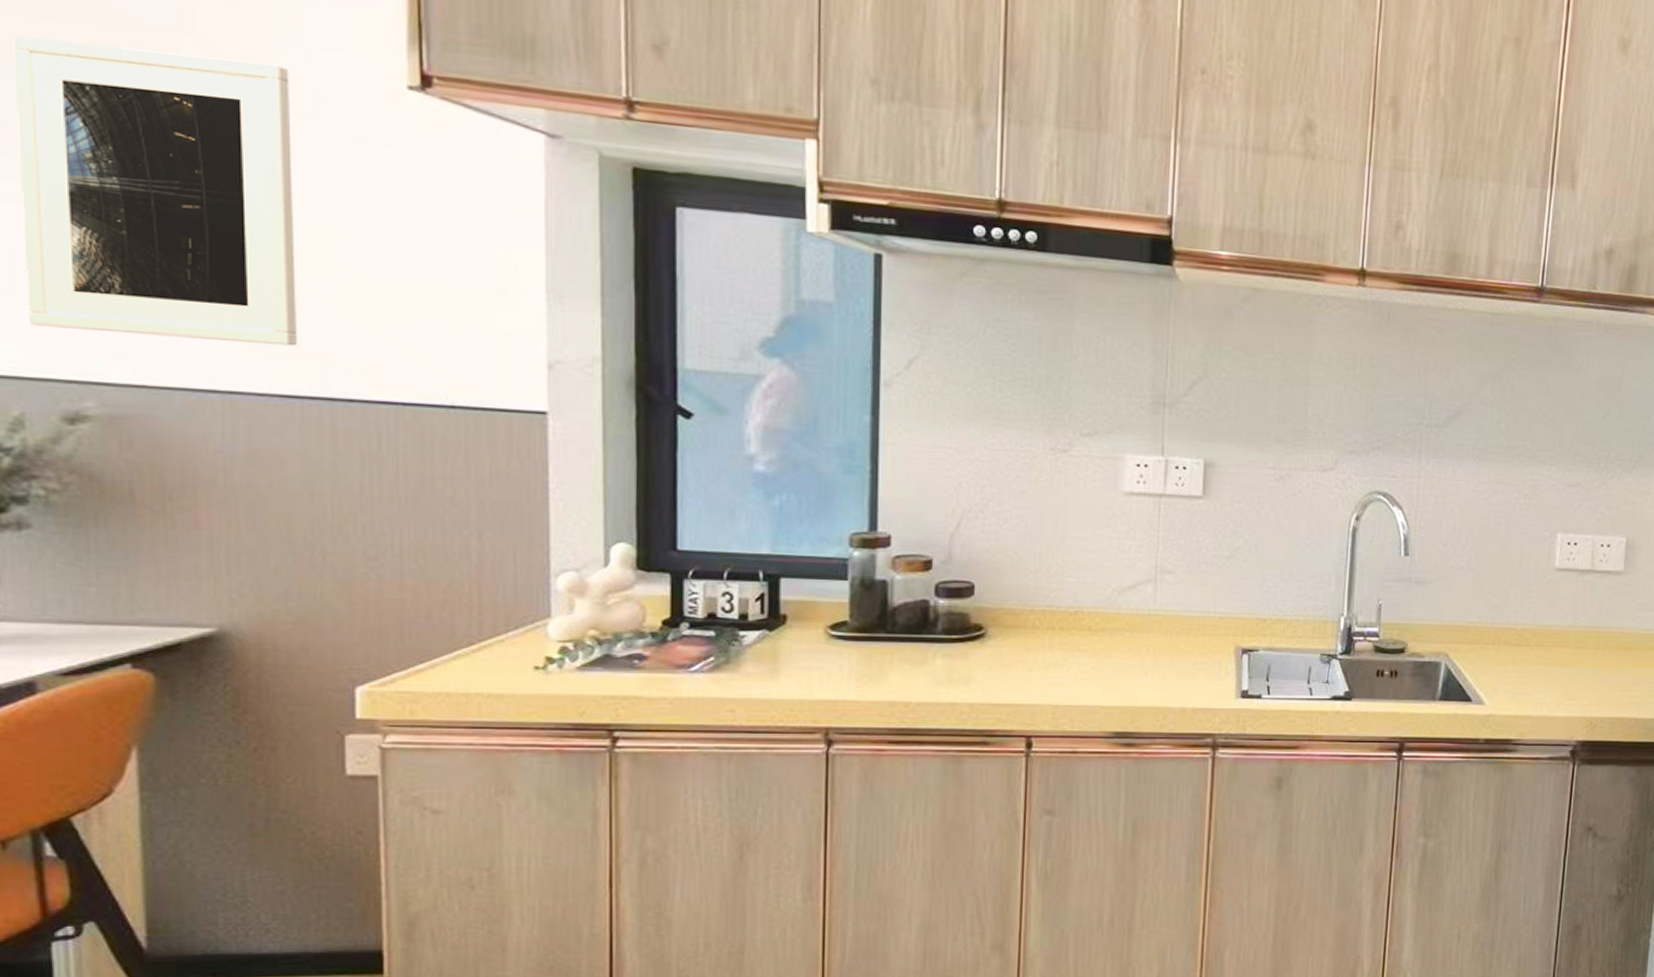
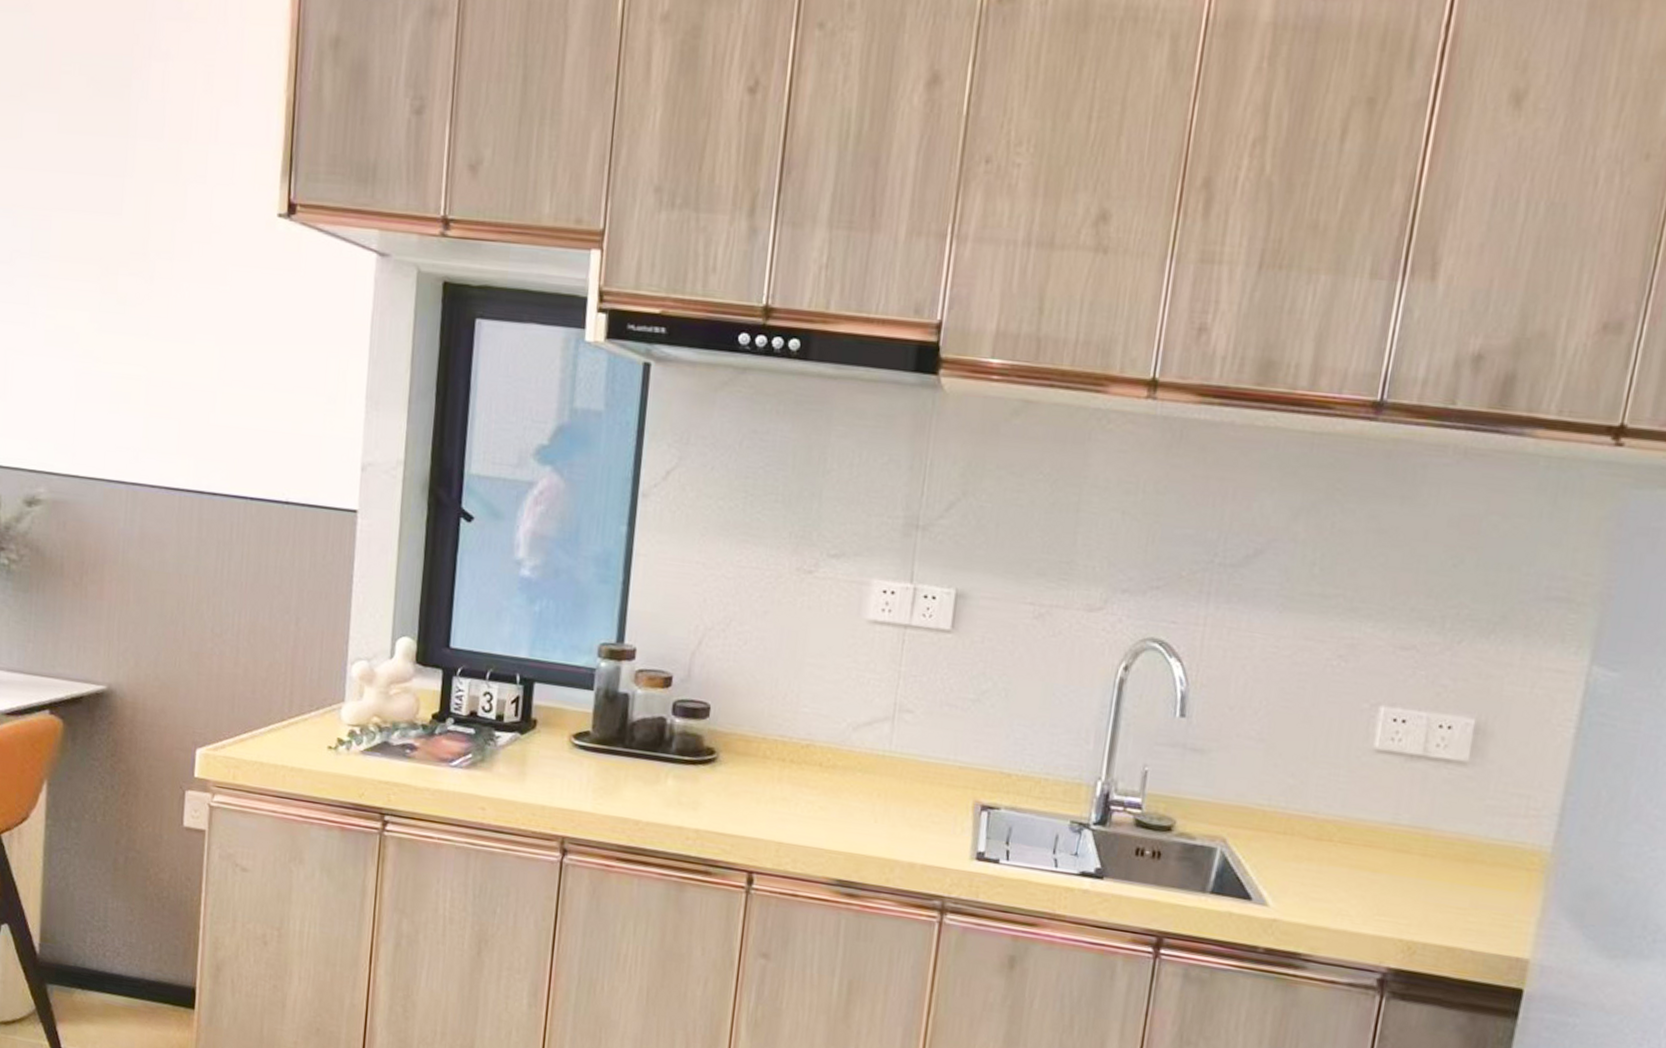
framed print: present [12,35,297,347] -> none [11,186,196,445]

